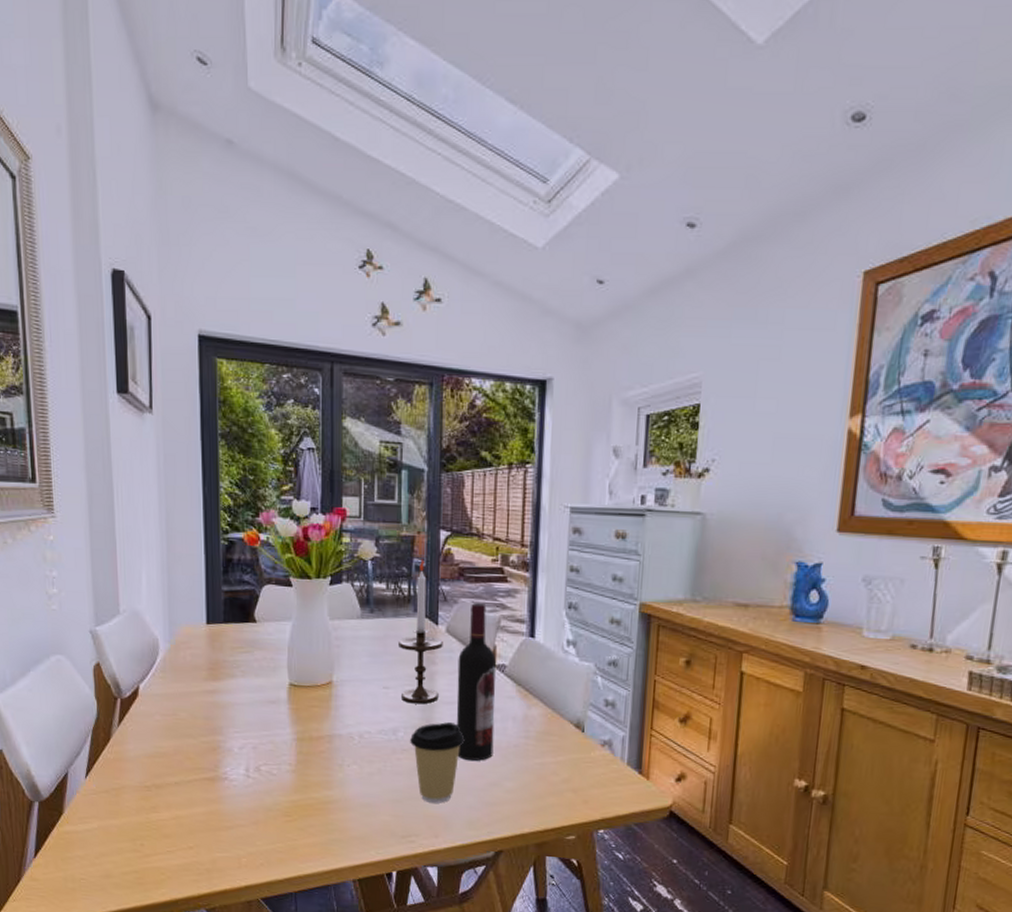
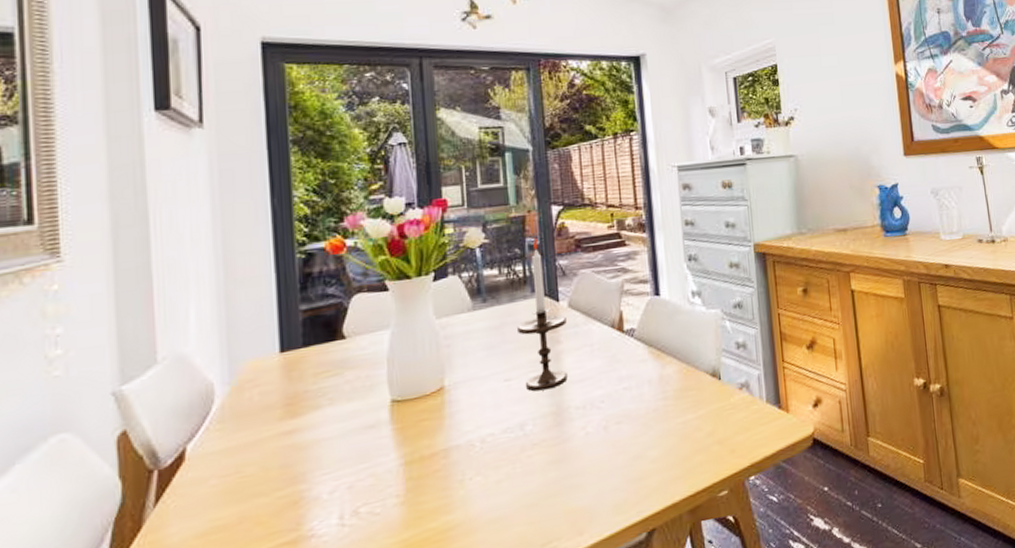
coffee cup: present [410,722,465,803] -> none [540,401,601,497]
wine bottle: present [456,603,496,762] -> none [584,271,633,439]

